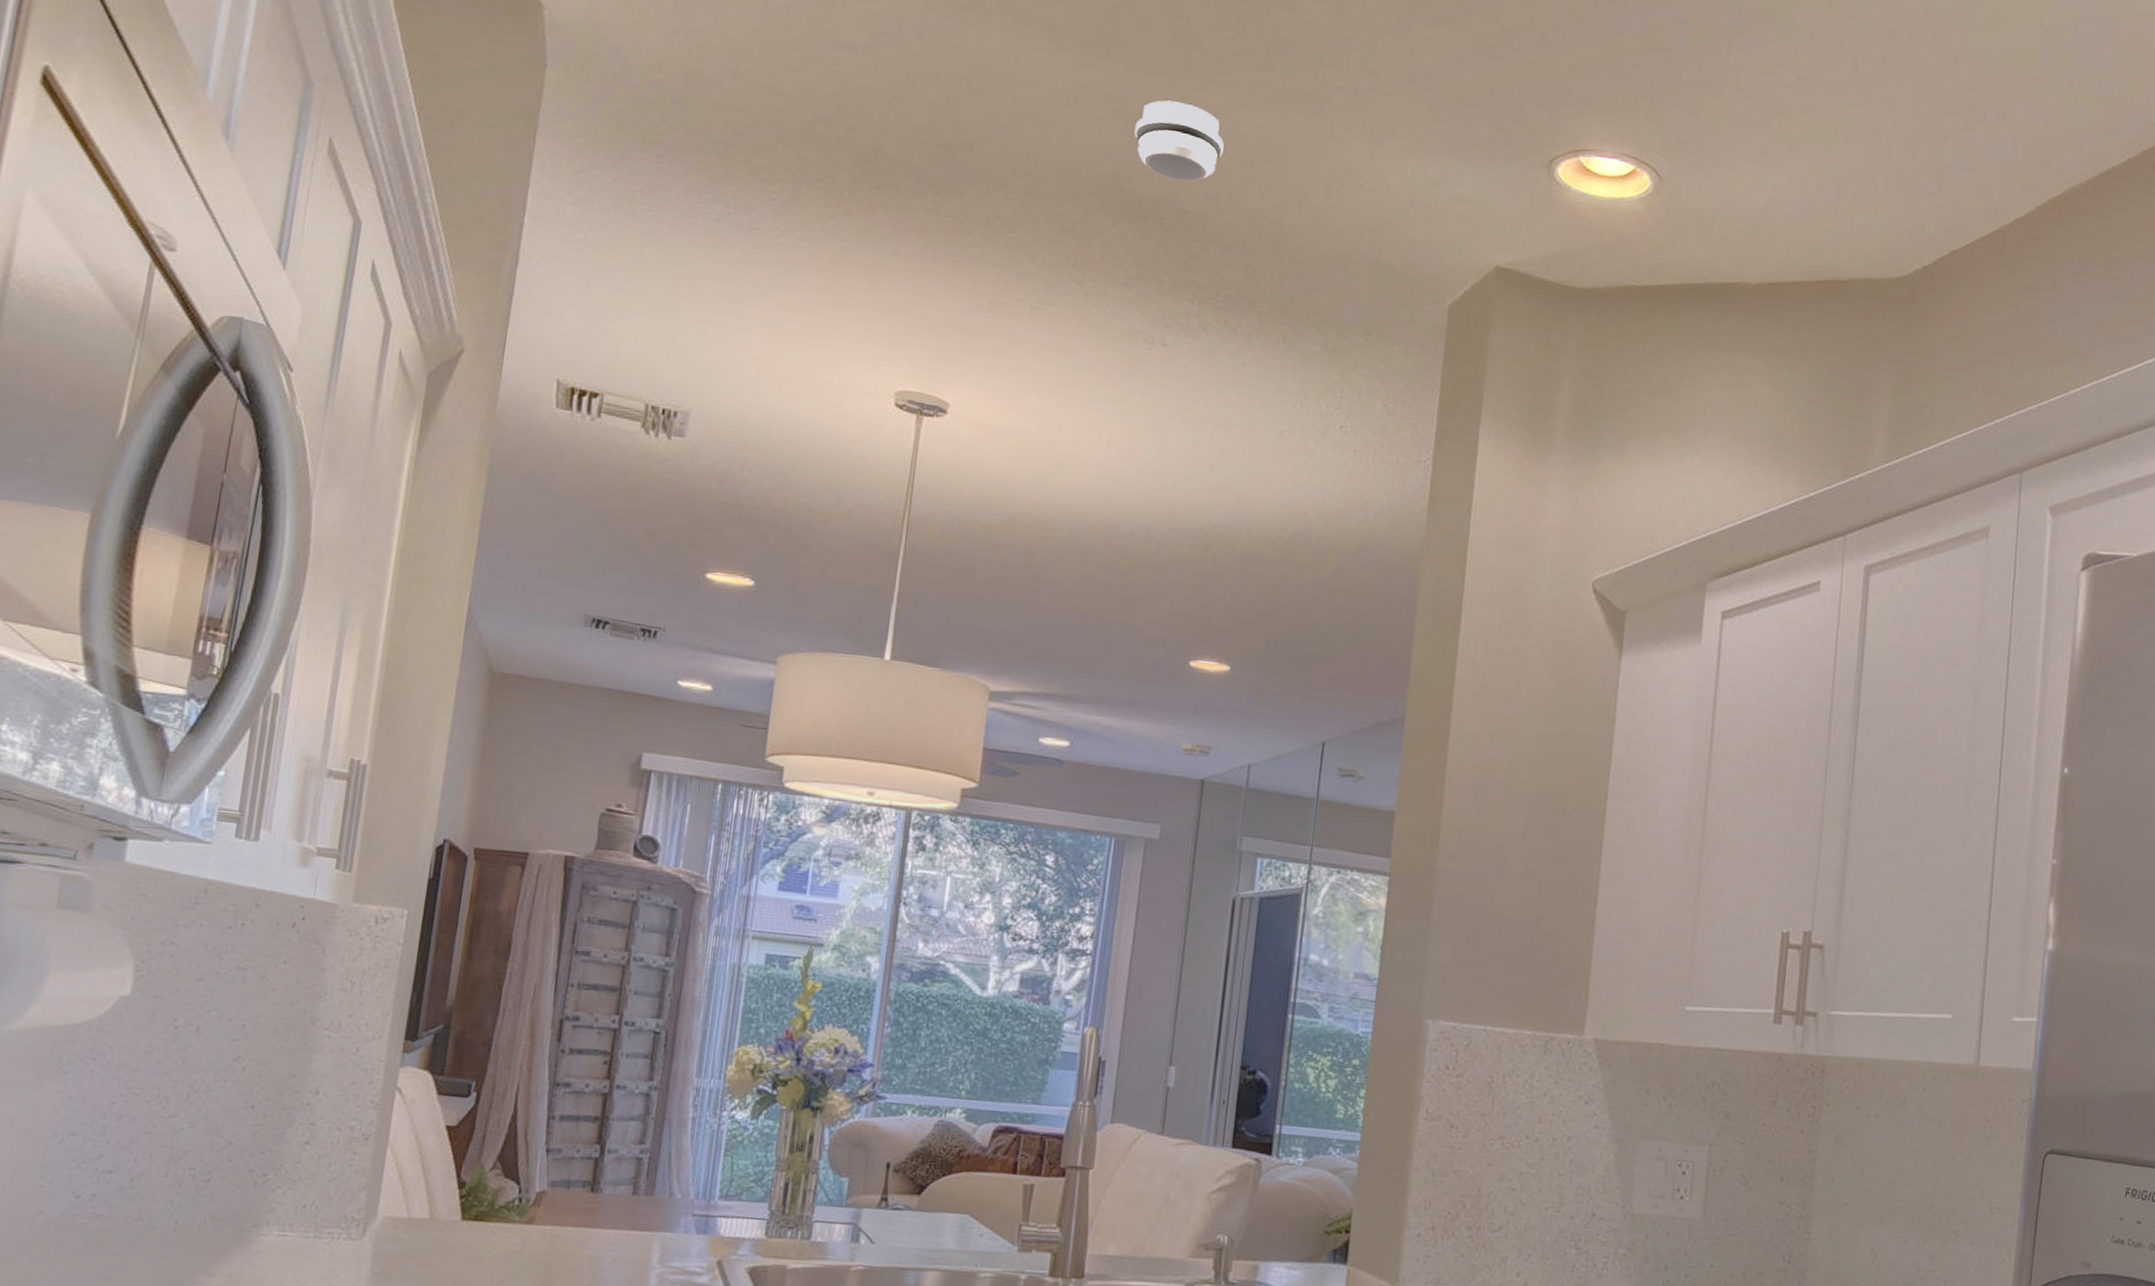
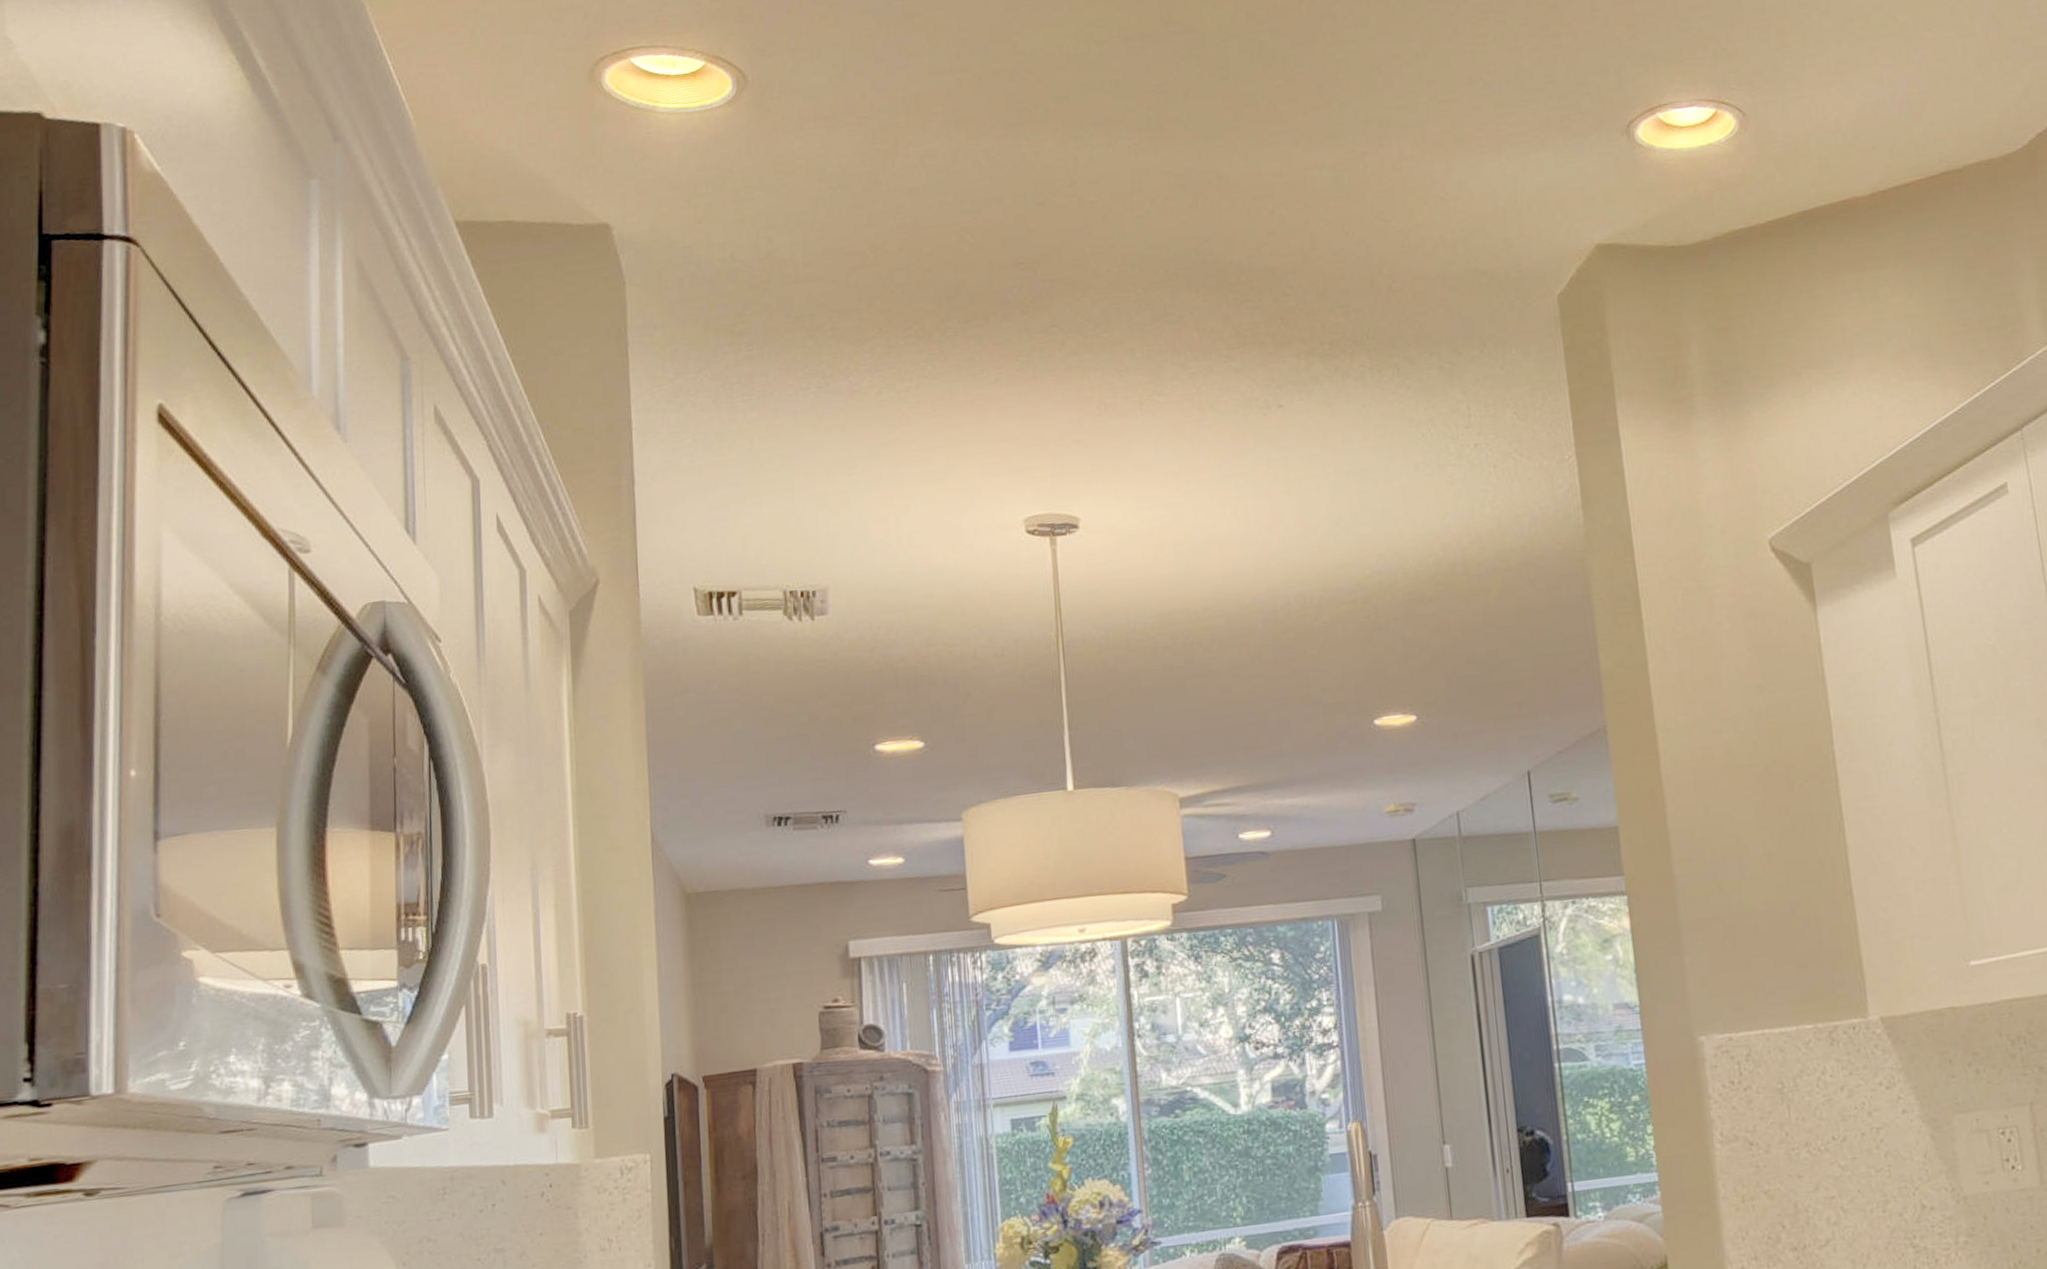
smoke detector: present [1134,100,1224,182] -> none [1204,161,1298,241]

